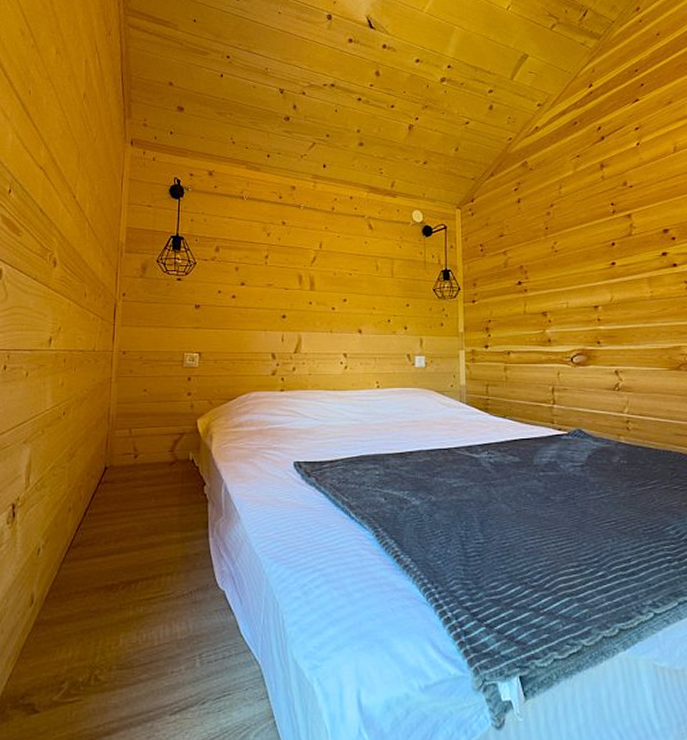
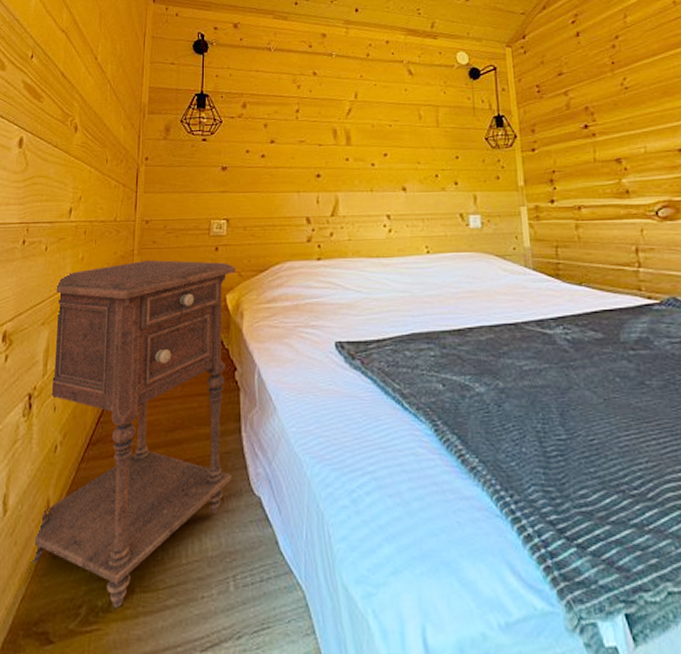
nightstand: none [16,388,206,683] -> present [30,260,235,608]

